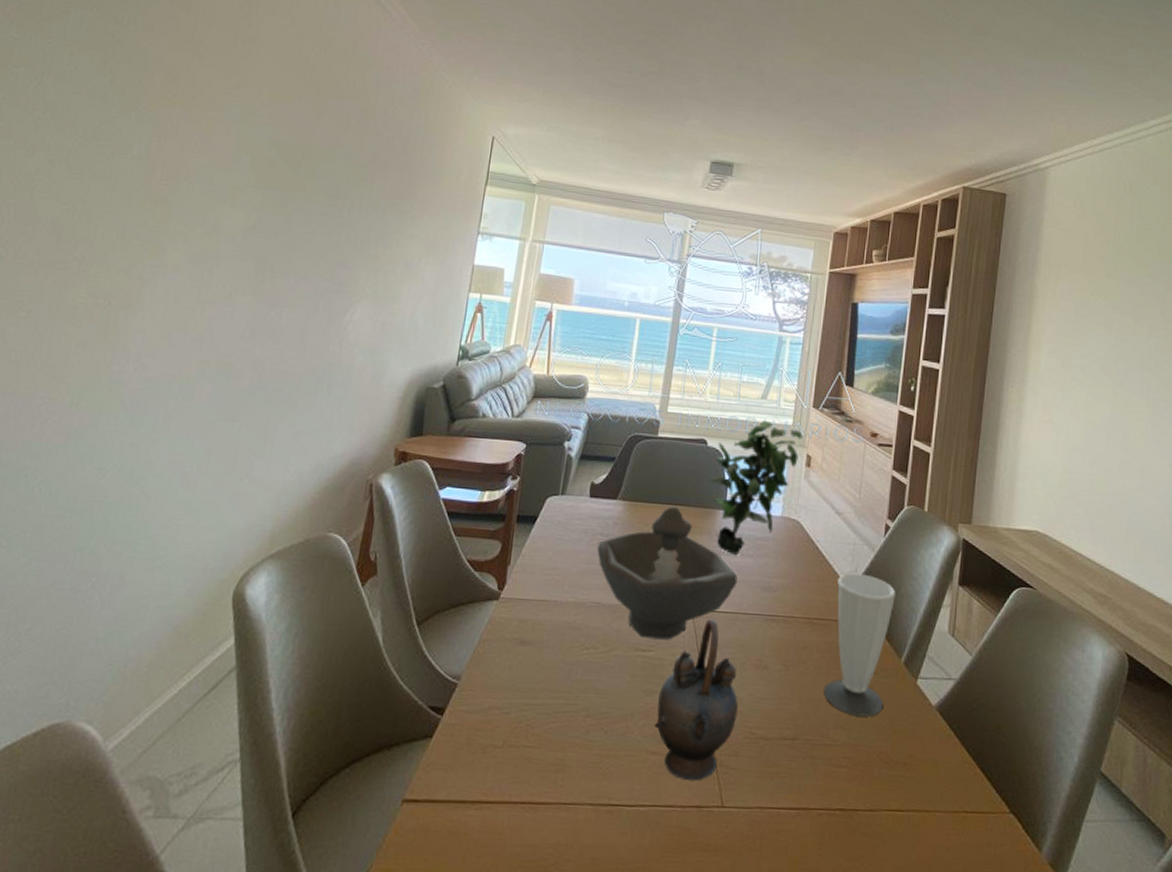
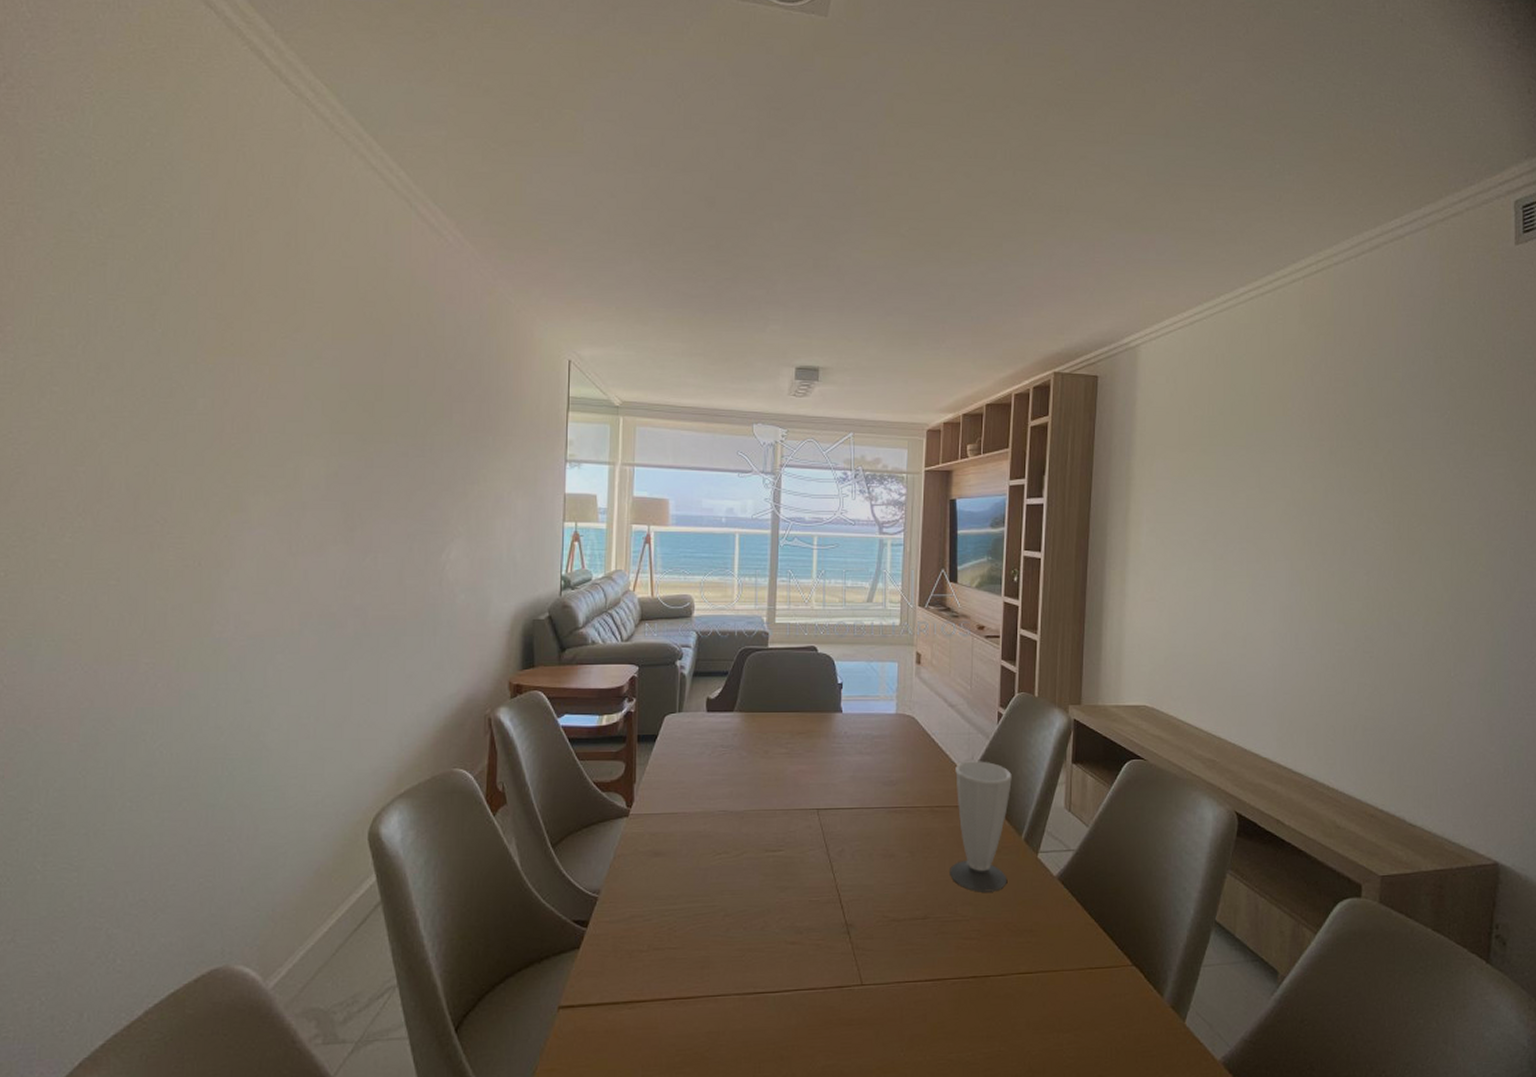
decorative bowl: present [597,506,738,640] -> none [719,714,858,839]
teapot: present [654,618,739,782] -> none [791,815,870,965]
potted plant: present [709,420,803,555] -> none [822,622,911,754]

